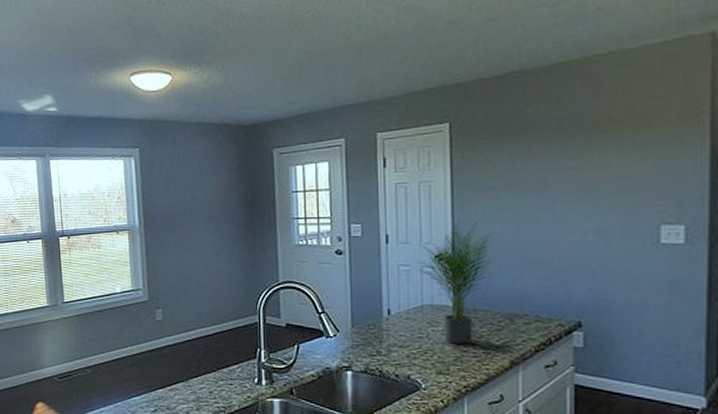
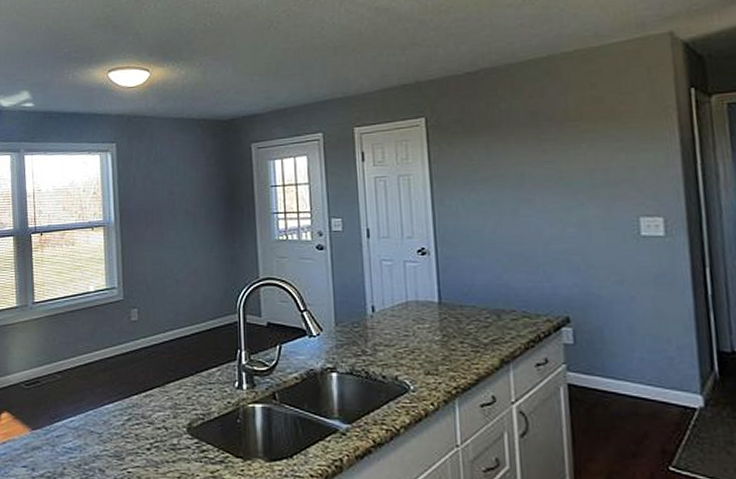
potted plant: present [418,221,493,344] -> none [400,215,476,342]

